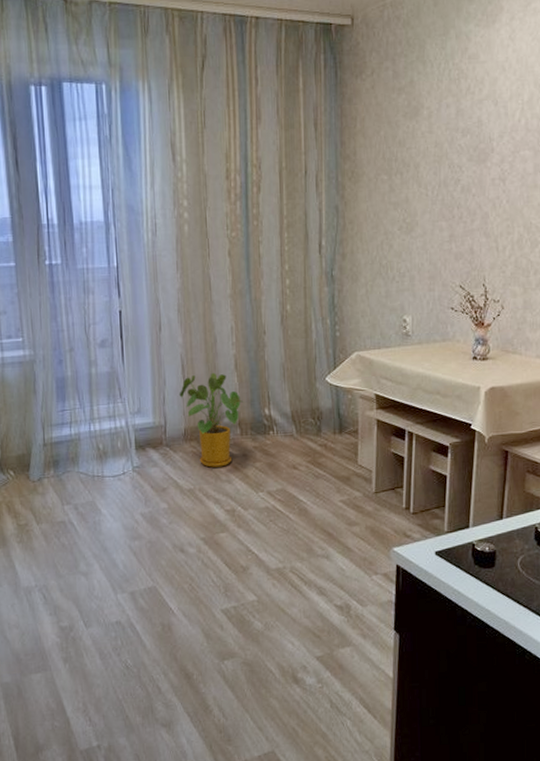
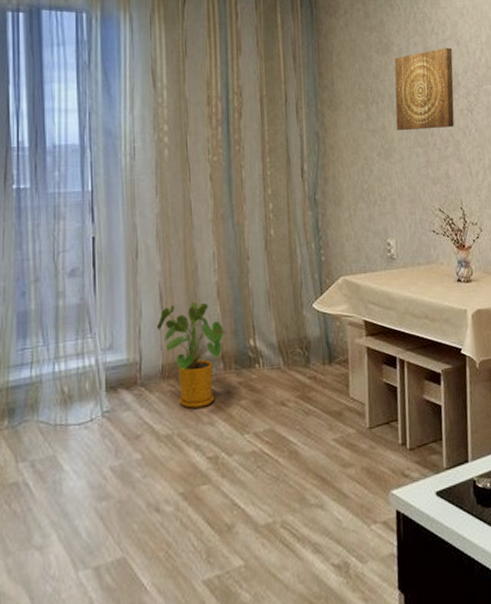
wall art: none [420,109,489,204] -> present [394,47,455,131]

